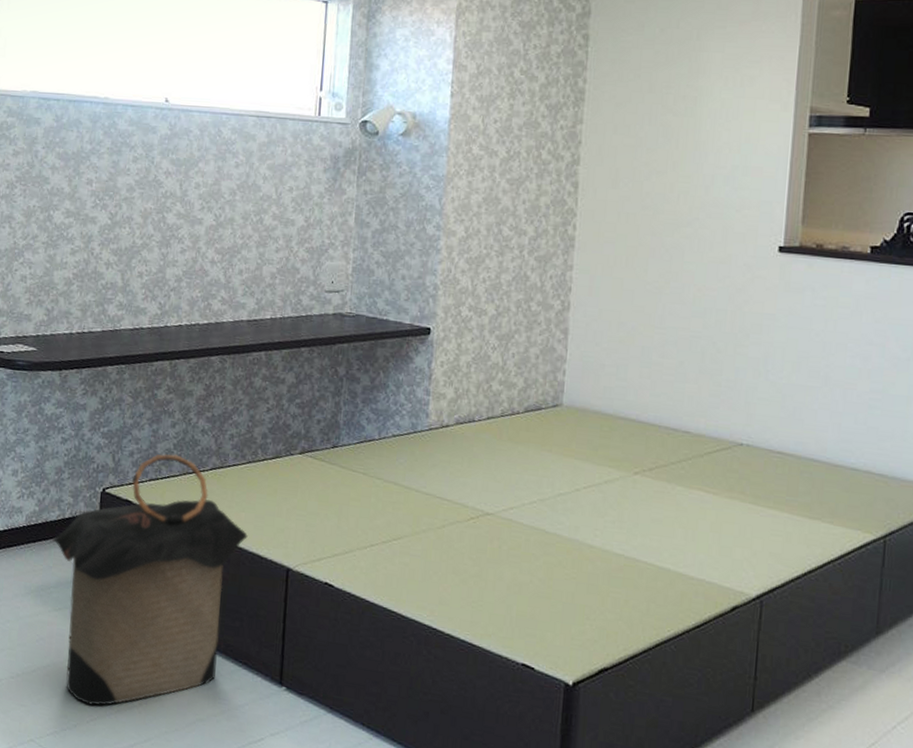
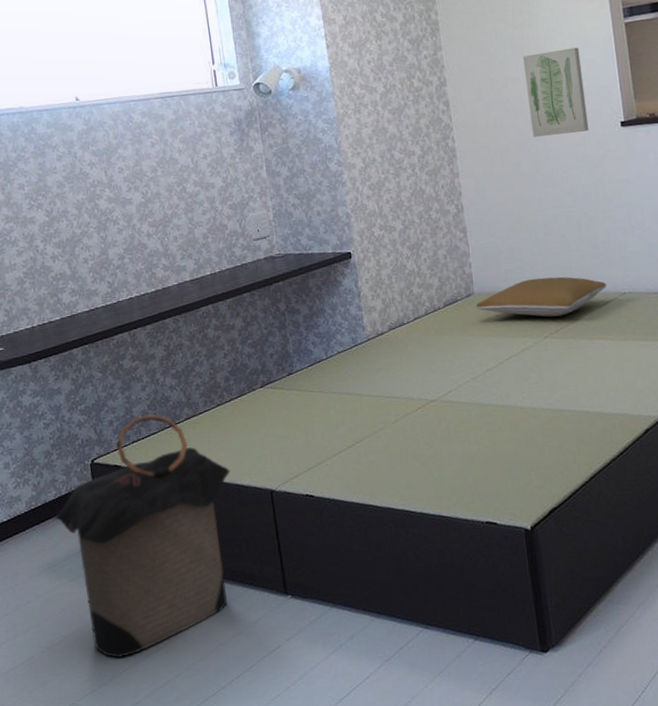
pillow: none [562,403,722,454] -> present [476,276,607,317]
wall art: none [669,148,747,249] -> present [523,47,589,137]

